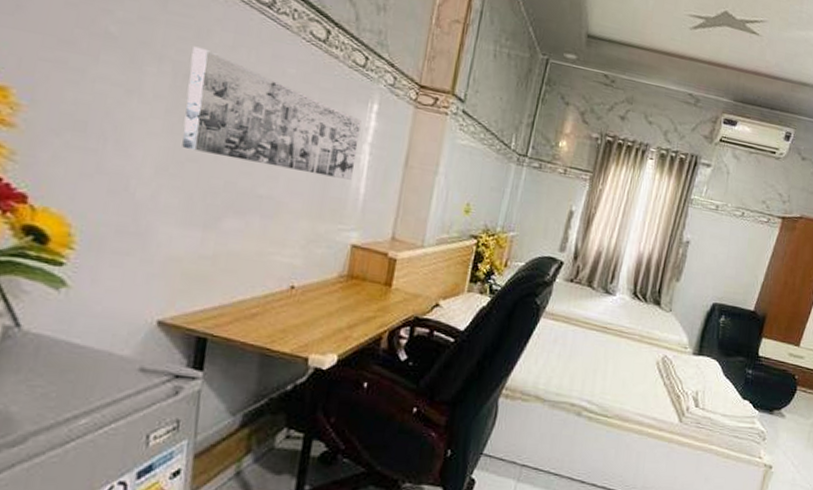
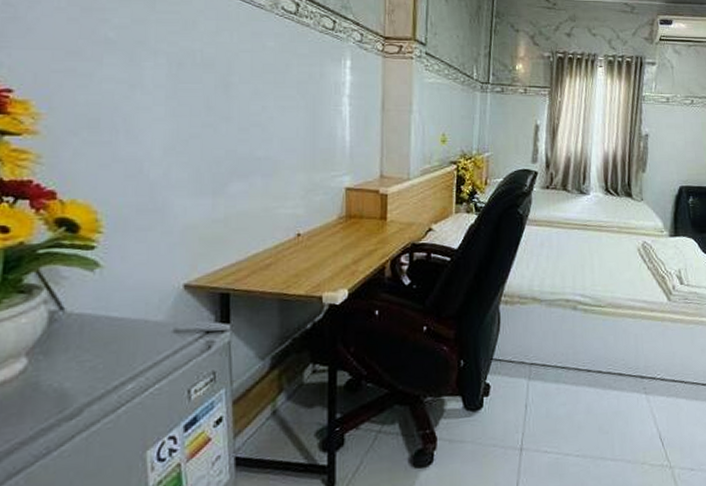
wall art: present [182,46,361,181] -> none [182,37,338,132]

